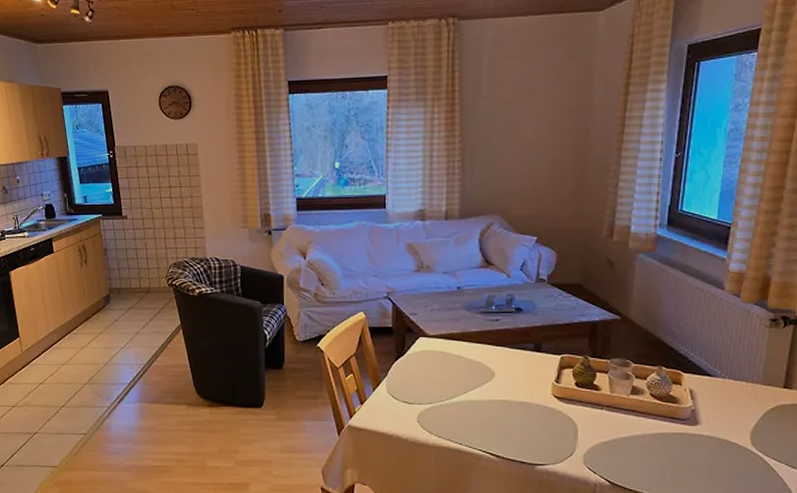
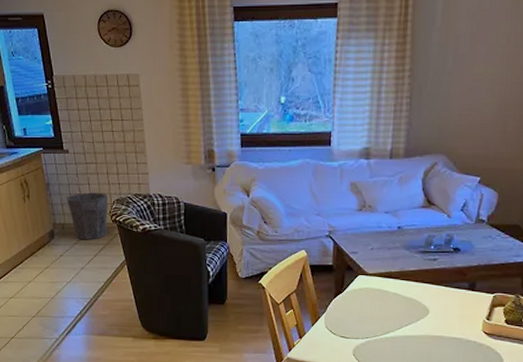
waste bin: none [123,257,165,305] -> present [66,192,108,240]

